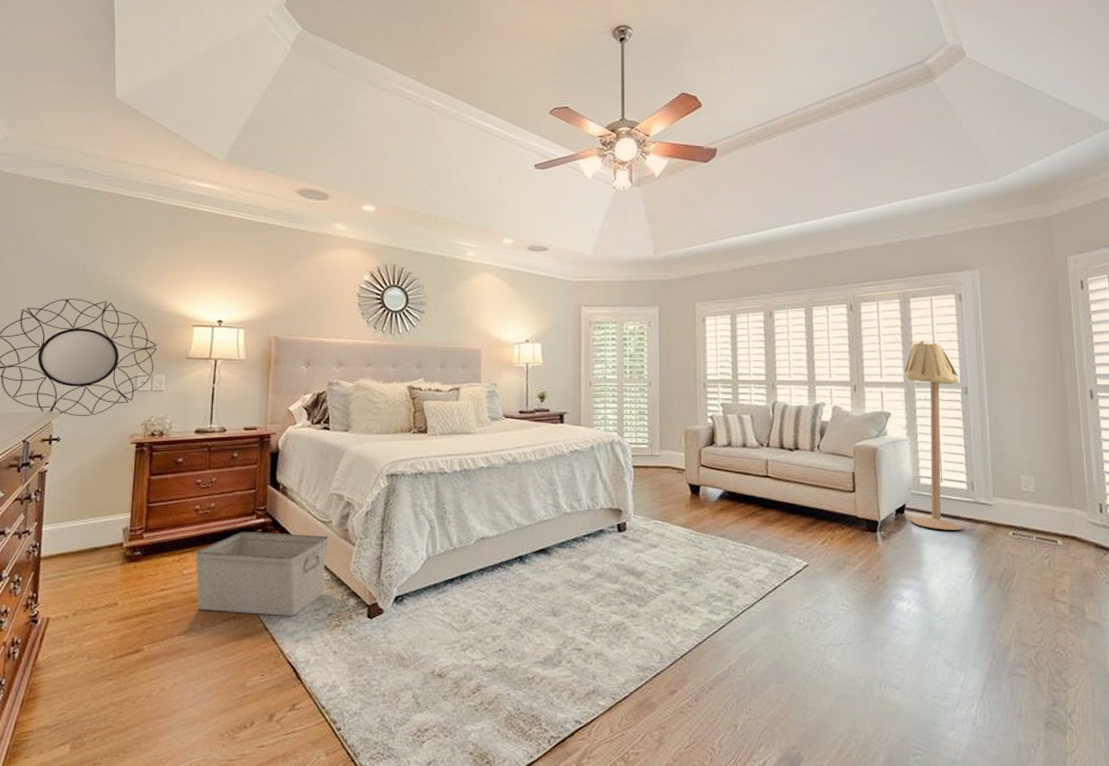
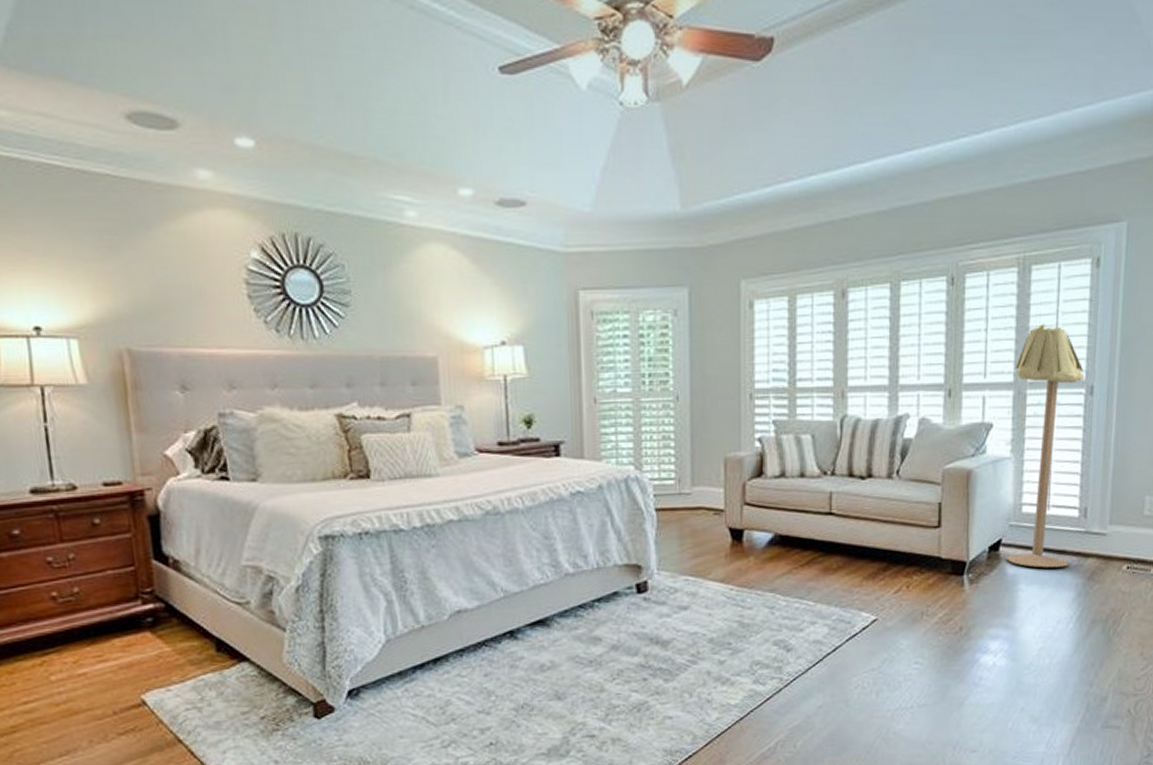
storage bin: present [194,531,328,616] -> none [62,620,250,724]

